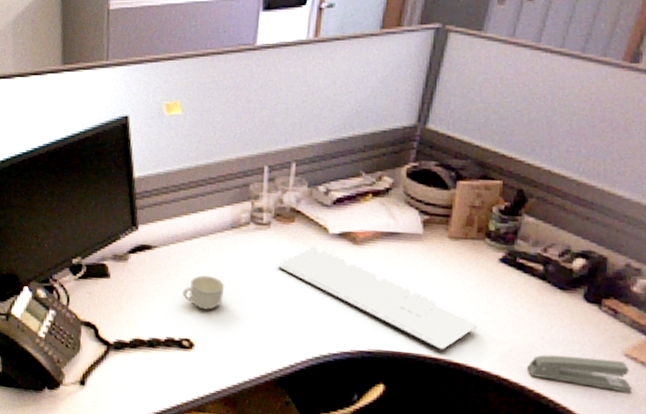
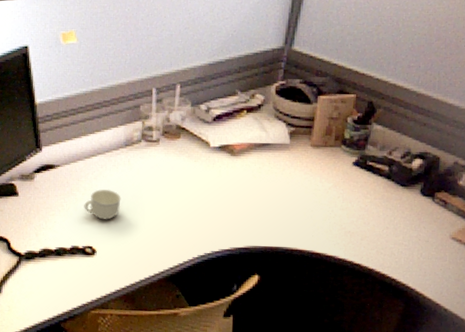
keyboard: present [278,246,478,350] -> none [167,158,335,243]
stapler: present [528,354,633,394] -> none [375,241,458,270]

